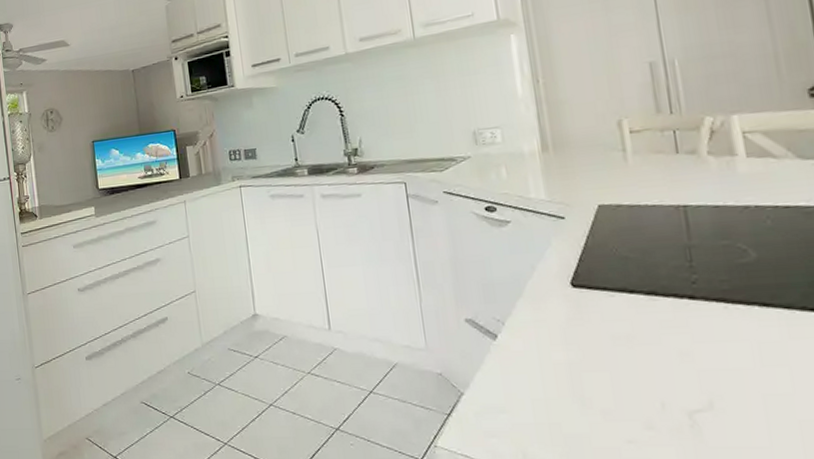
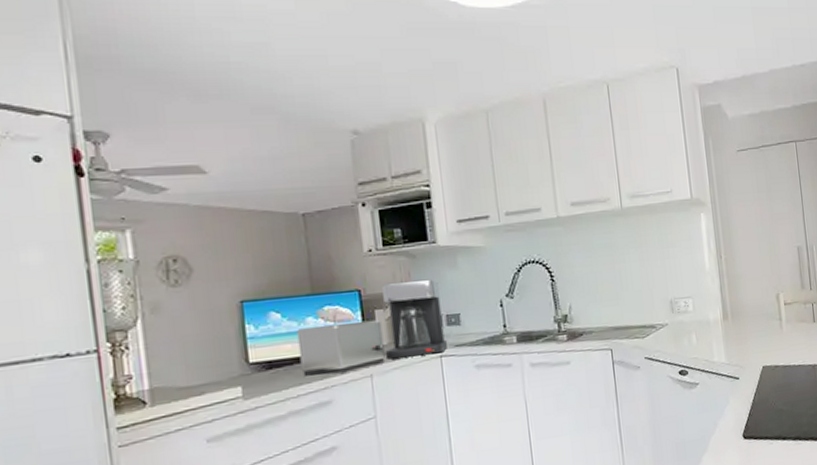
toaster: none [130,154,195,201] -> present [297,319,385,376]
coffee maker: none [191,119,245,189] -> present [382,280,447,360]

